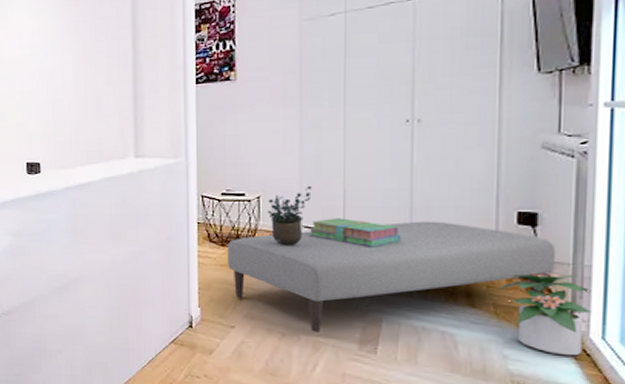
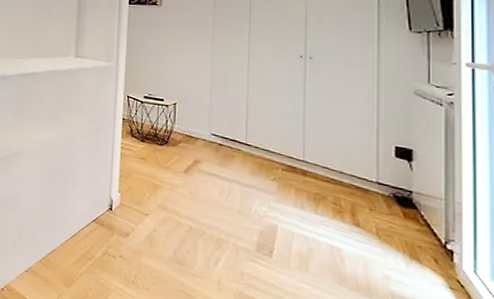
ottoman: present [228,221,557,332] -> none [146,136,430,231]
potted plant: present [267,185,312,246] -> none [181,99,220,150]
stack of books: present [310,218,402,247] -> none [217,130,295,161]
potted plant: present [497,272,593,356] -> none [379,201,464,285]

